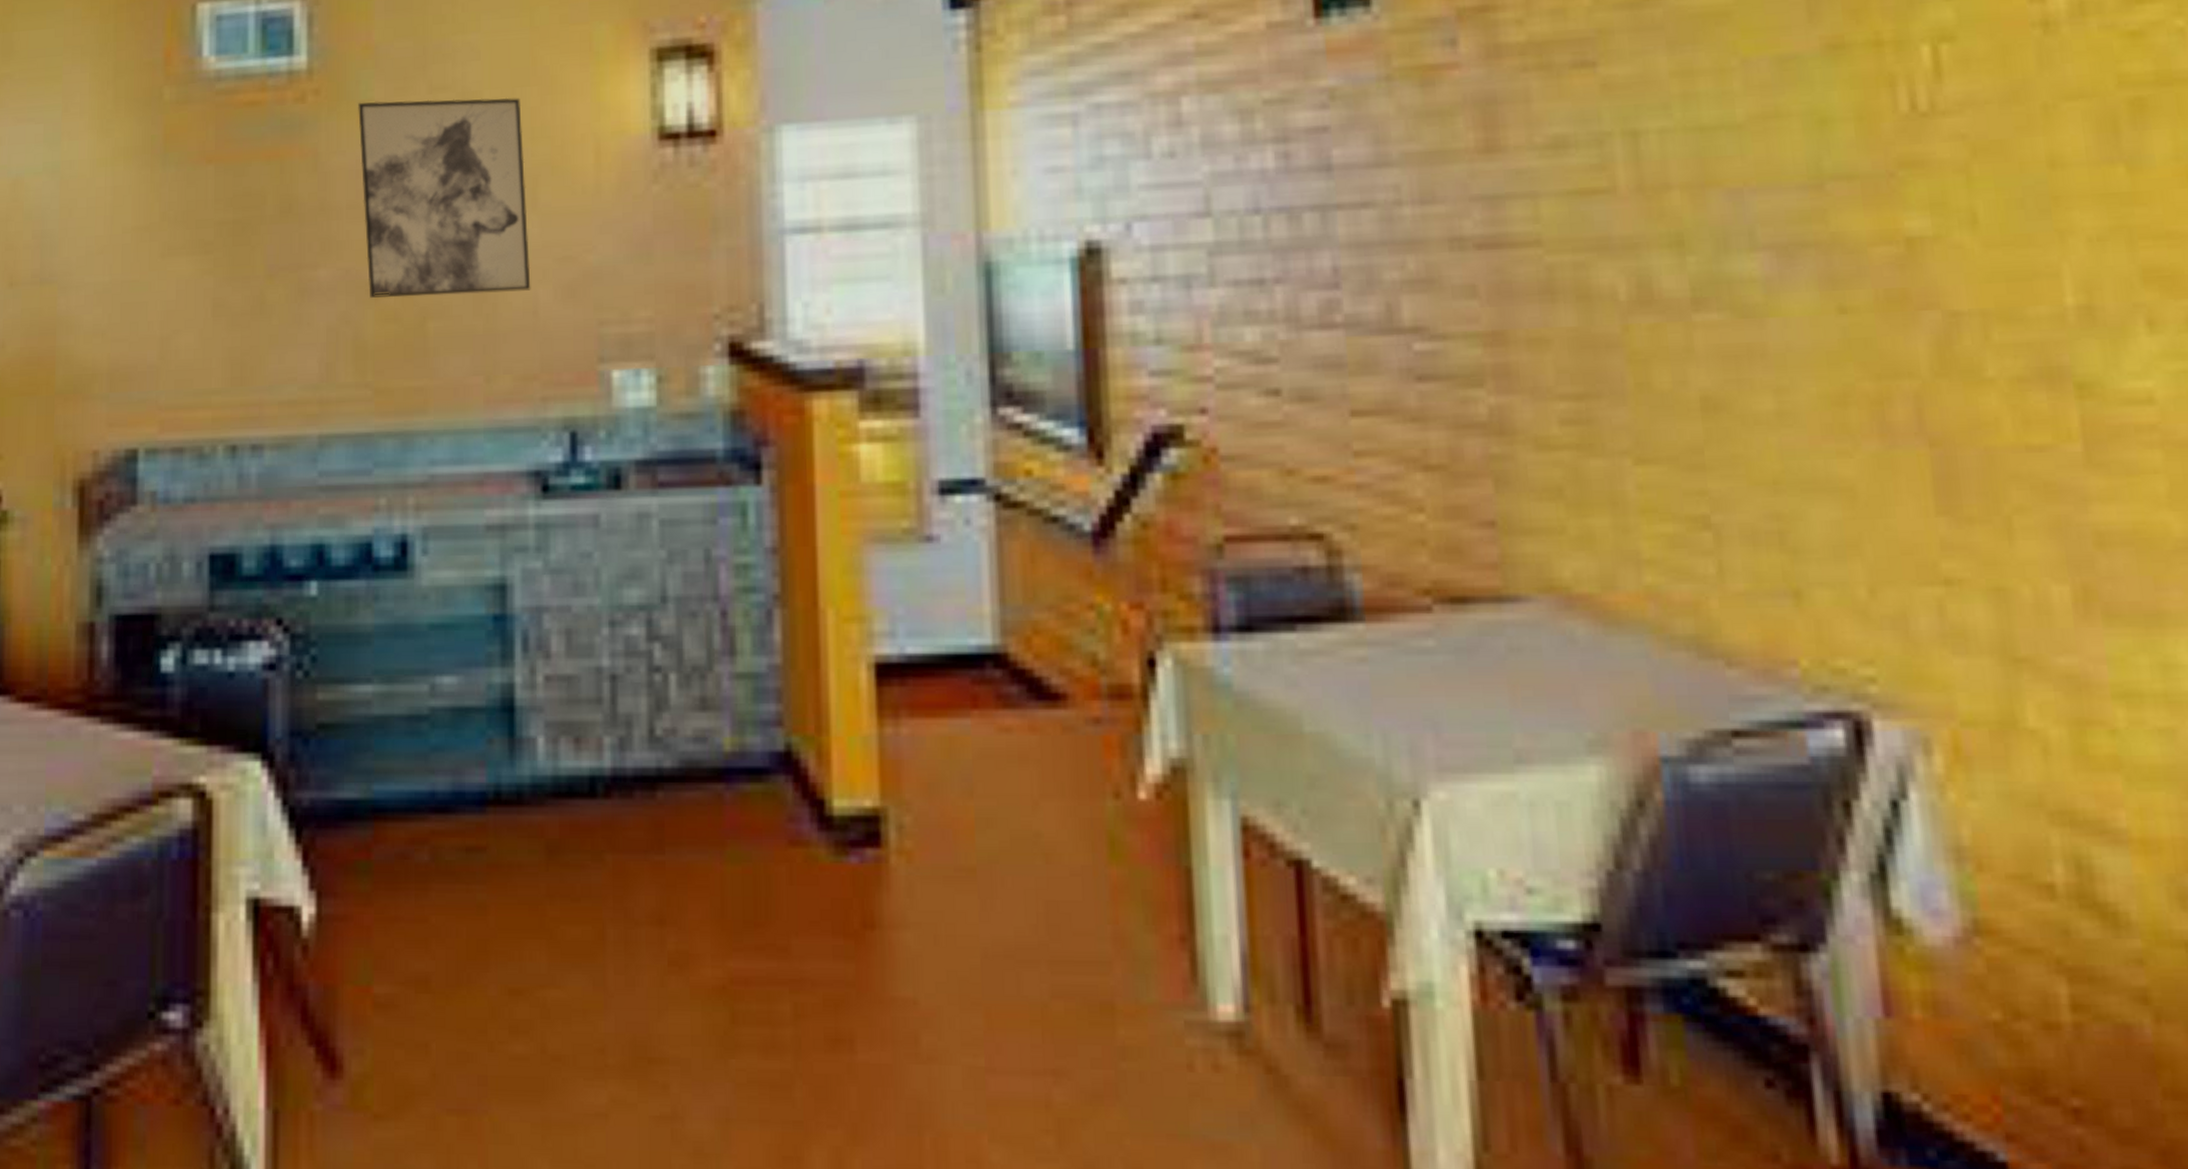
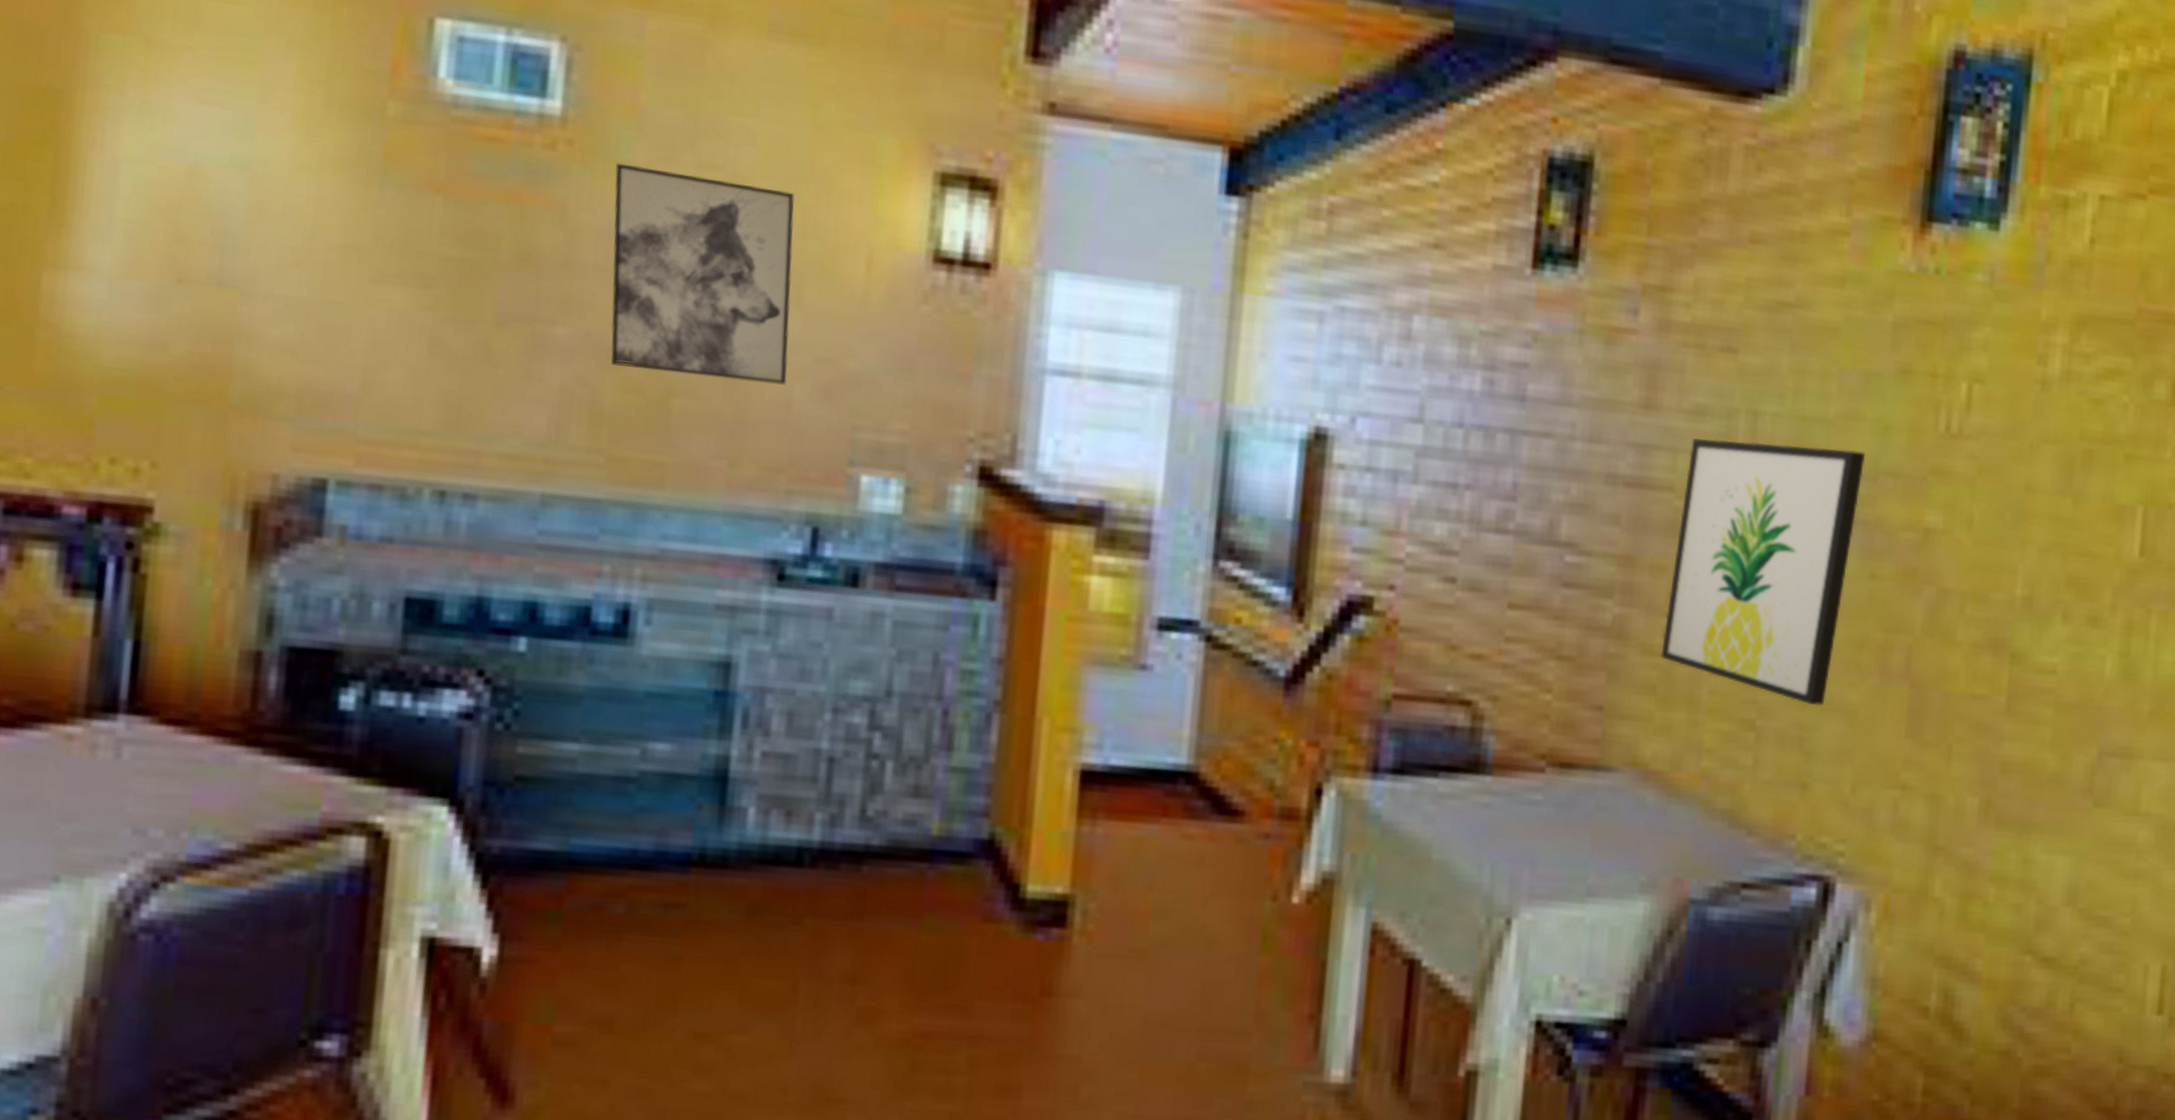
wall art: none [1554,156,1806,488] -> present [1661,438,1866,706]

